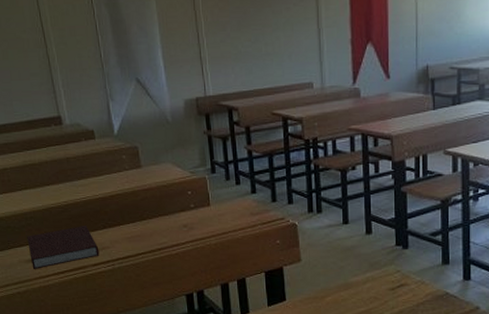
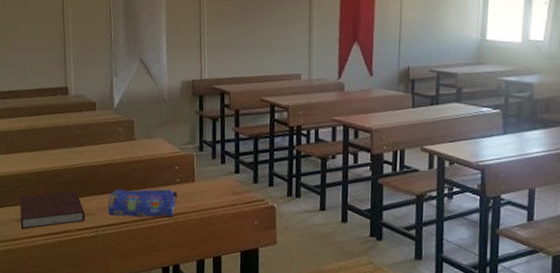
pencil case: none [121,214,195,249] -> present [107,187,178,218]

